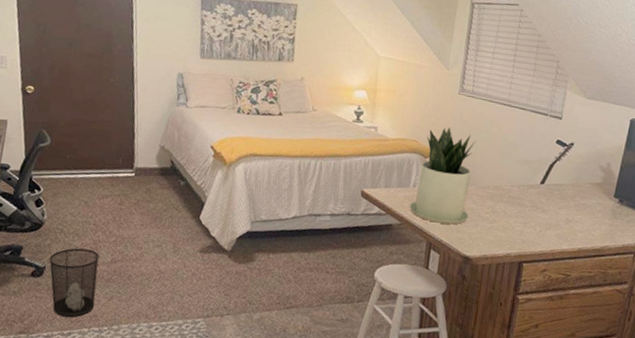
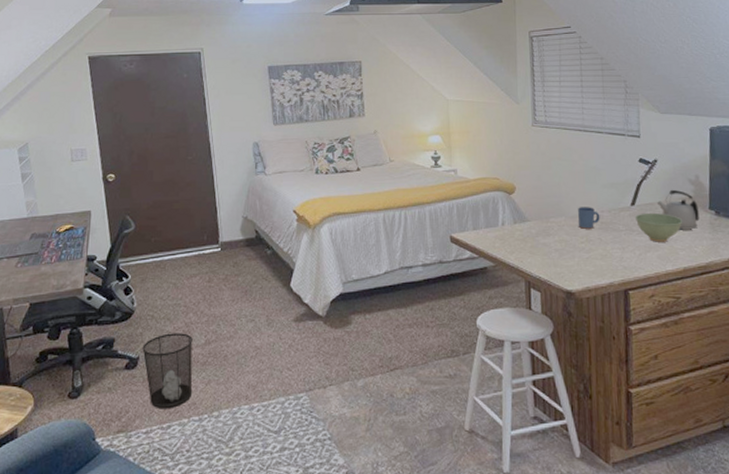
planter: present [409,127,476,225] -> none [501,160,564,260]
mug: none [487,179,509,201] -> present [578,207,600,229]
bowl: none [541,192,587,223] -> present [634,212,683,242]
kettle: none [566,173,604,214] -> present [657,189,700,230]

